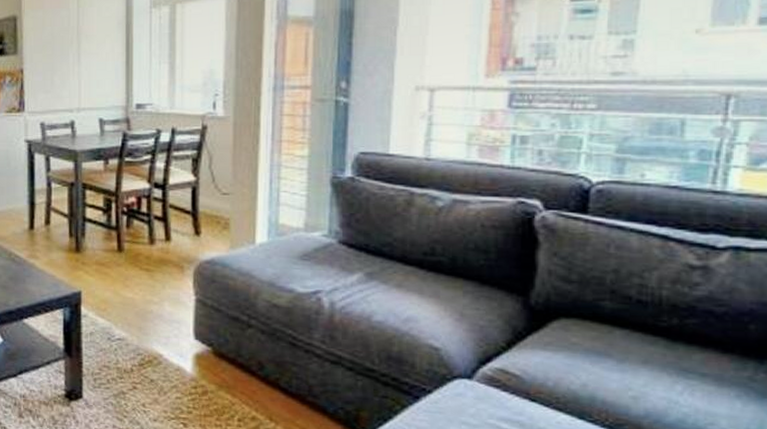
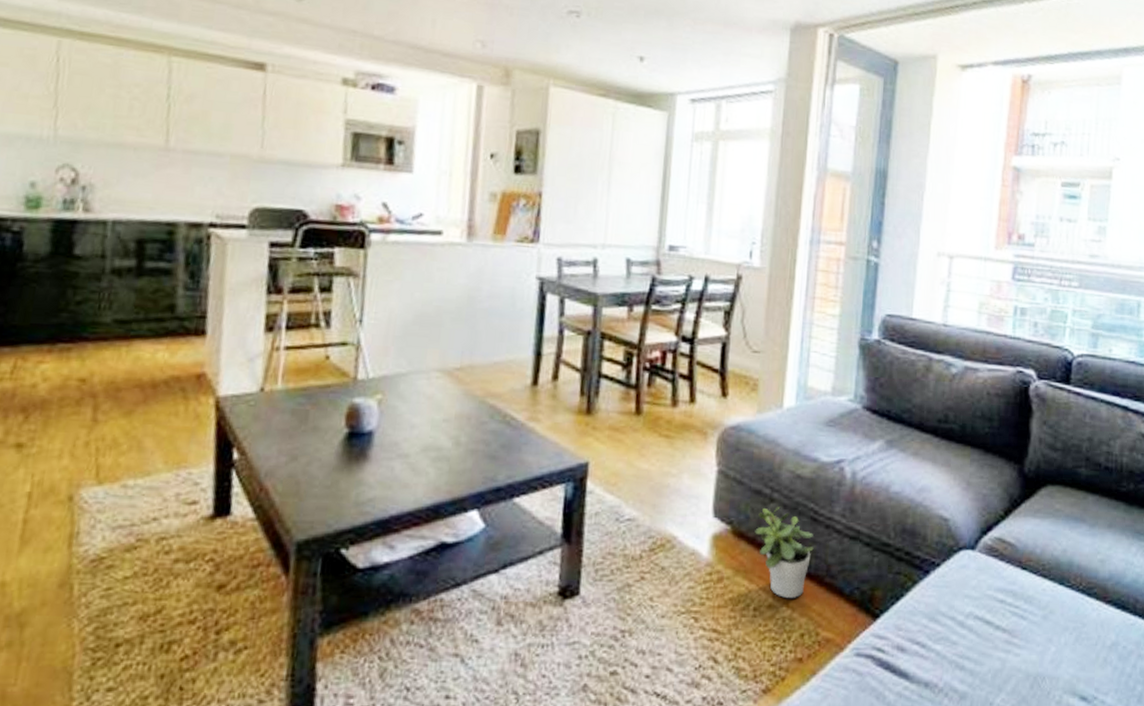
potted plant: none [235,332,294,414] -> present [755,506,814,599]

